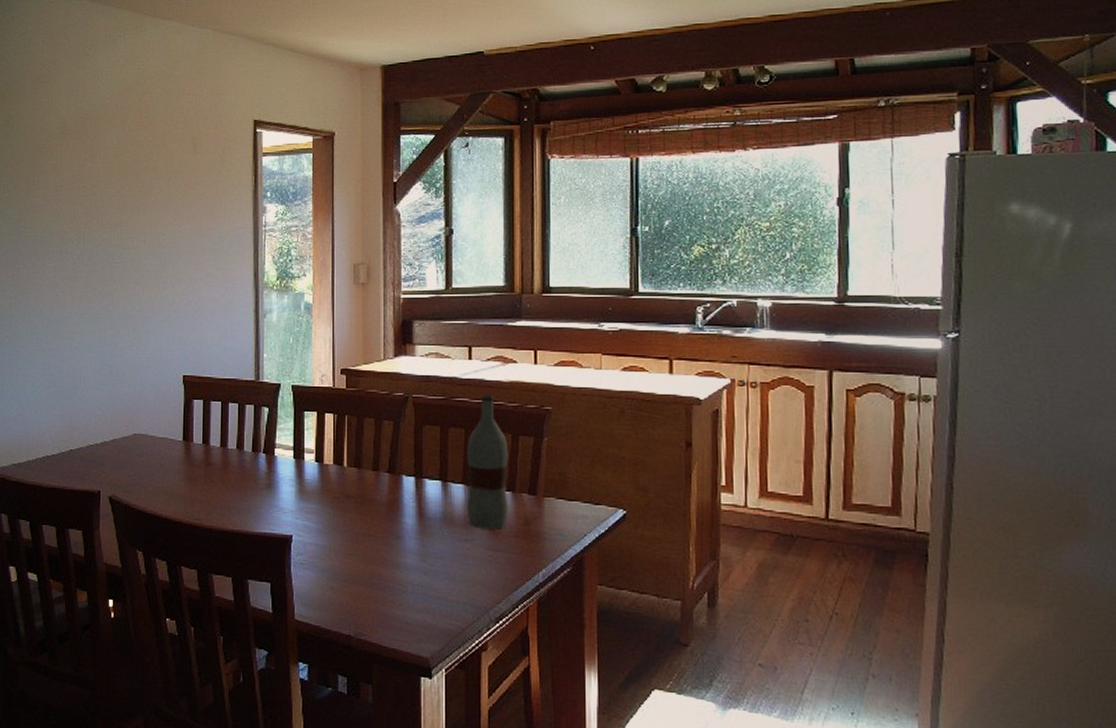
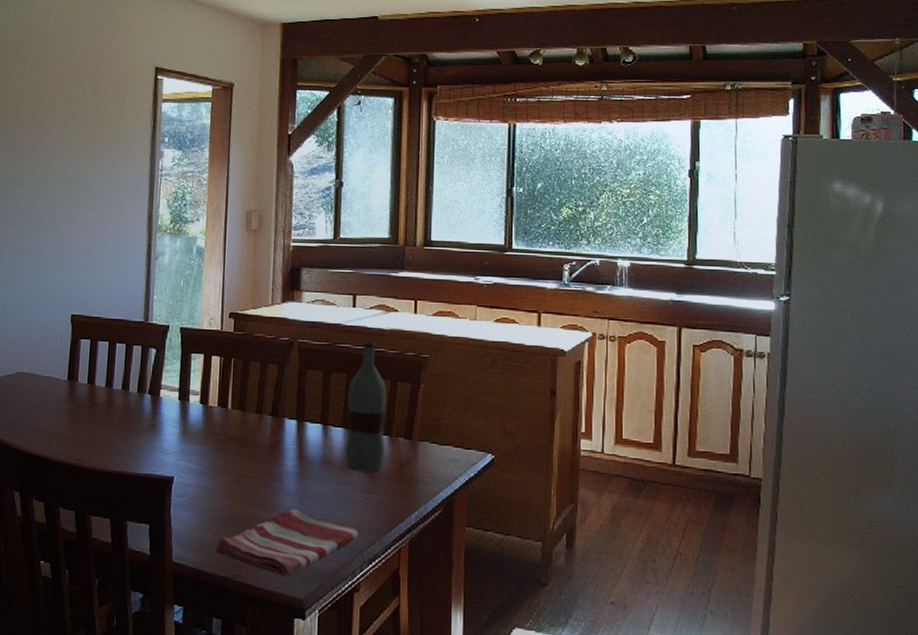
dish towel: none [338,567,487,636] -> present [215,509,362,577]

